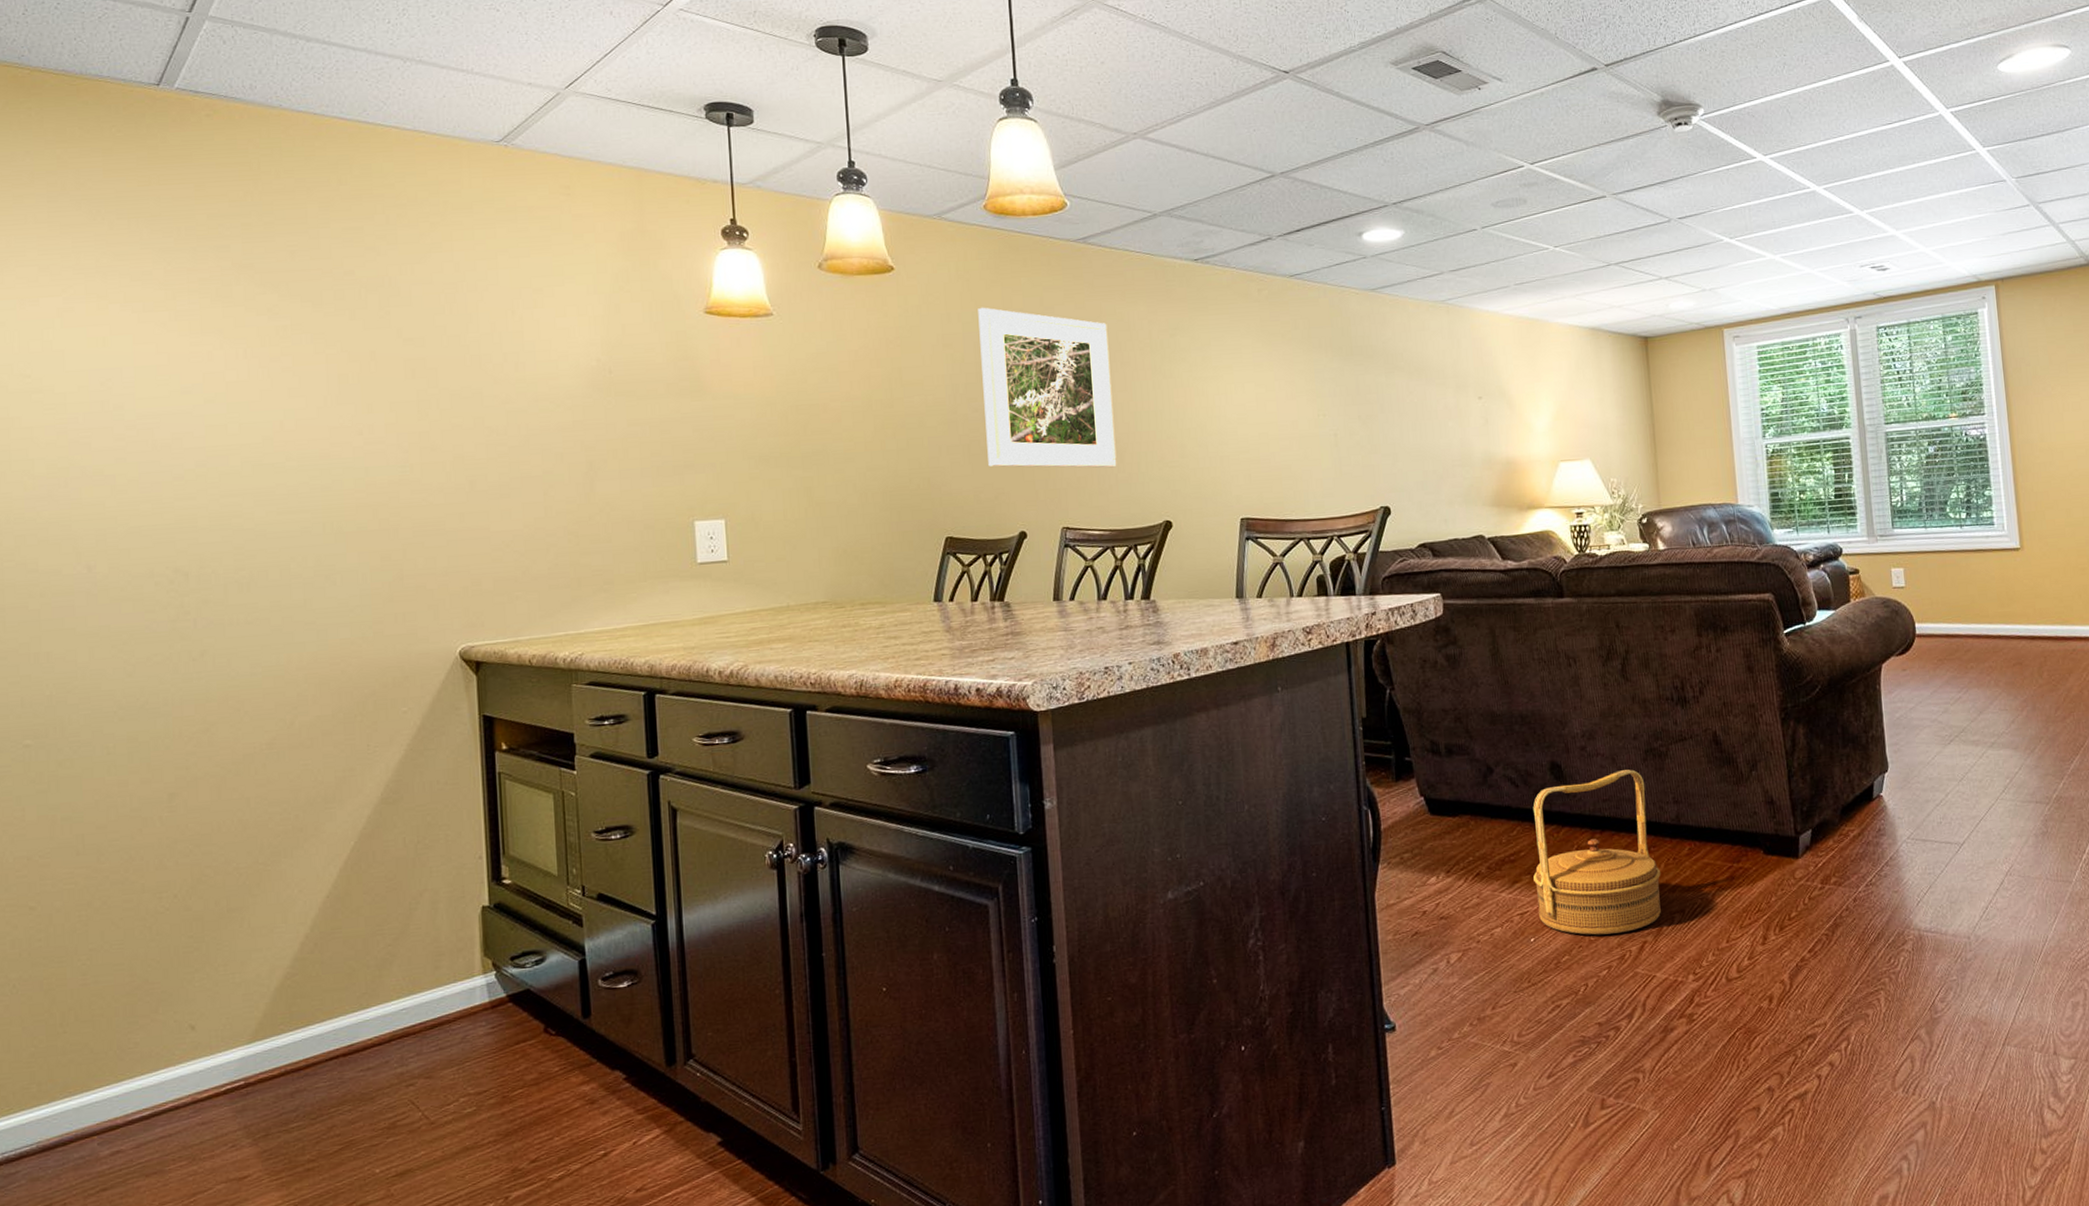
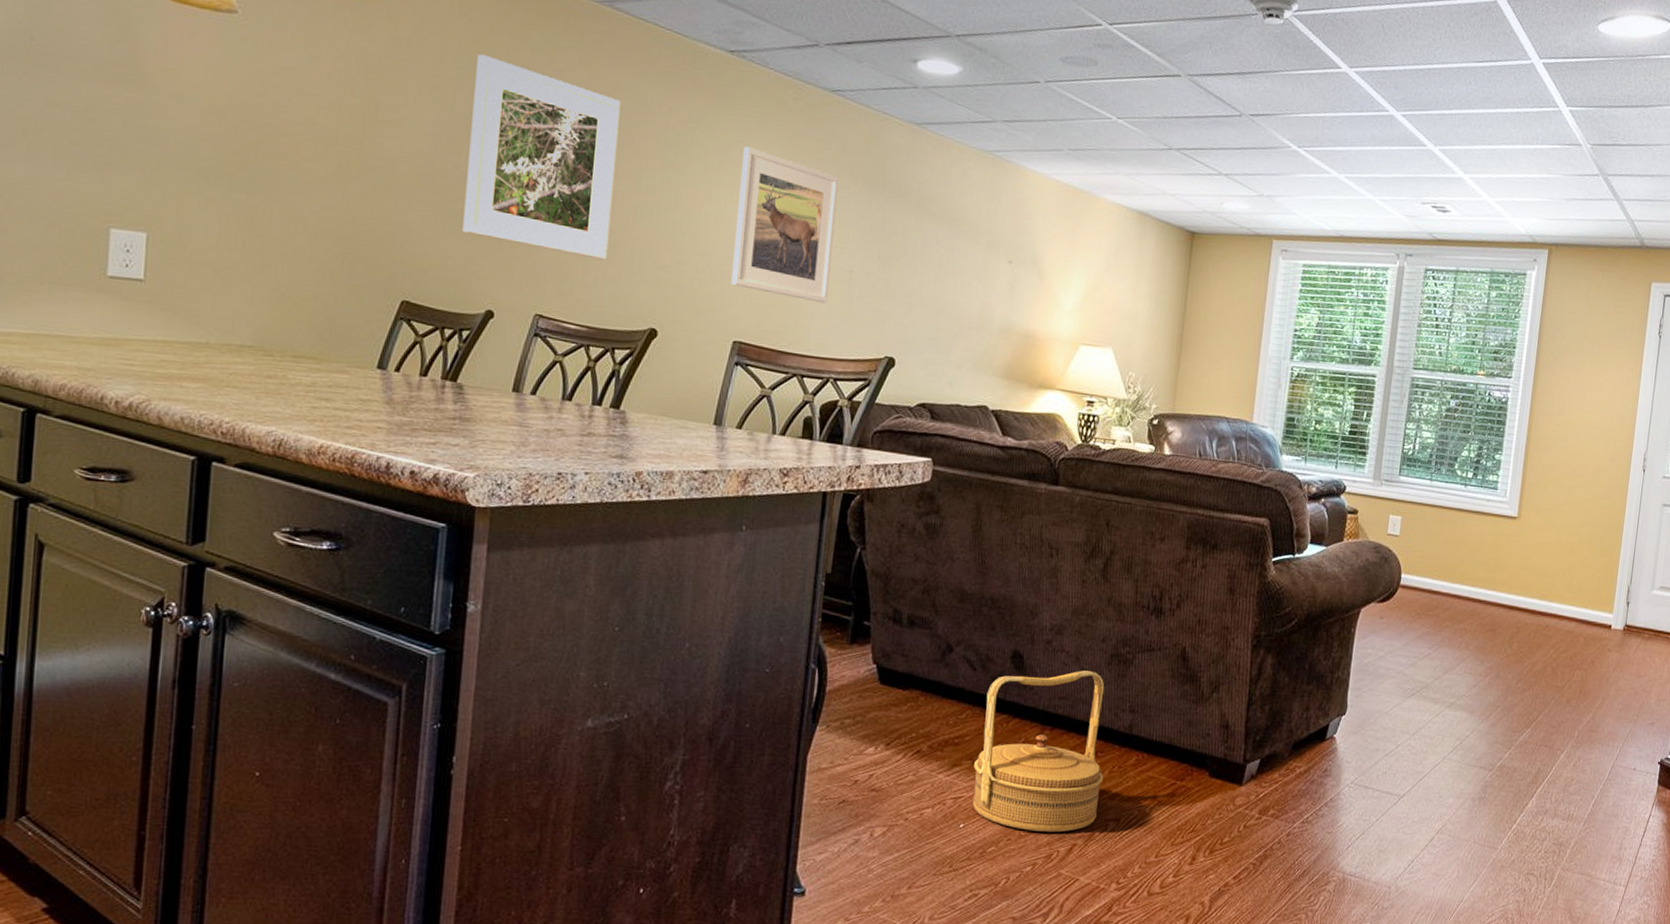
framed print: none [1221,341,1319,469] -> present [731,146,839,304]

